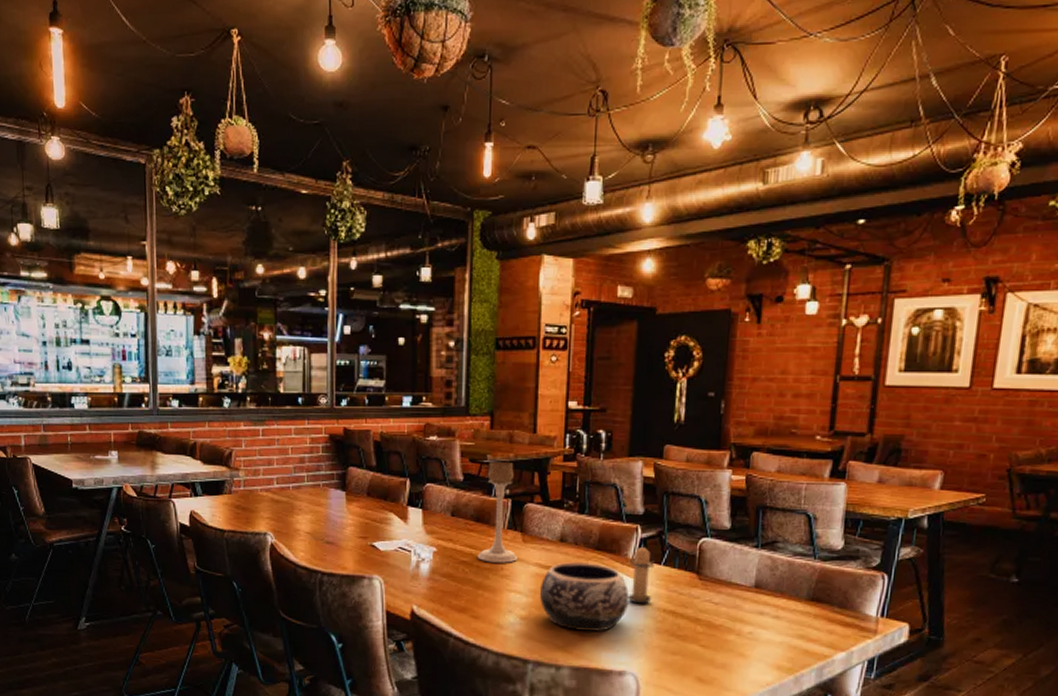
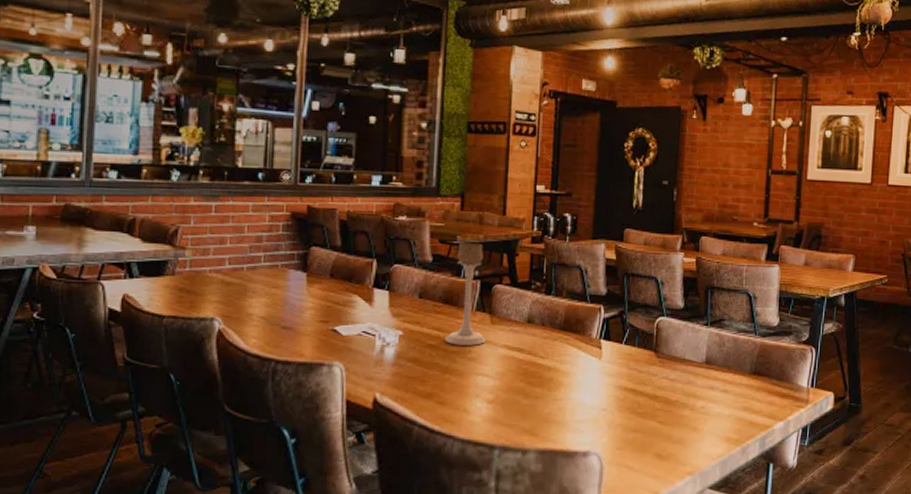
decorative bowl: present [539,562,629,631] -> none [506,343,593,412]
candle: present [628,545,656,604] -> none [592,324,617,383]

